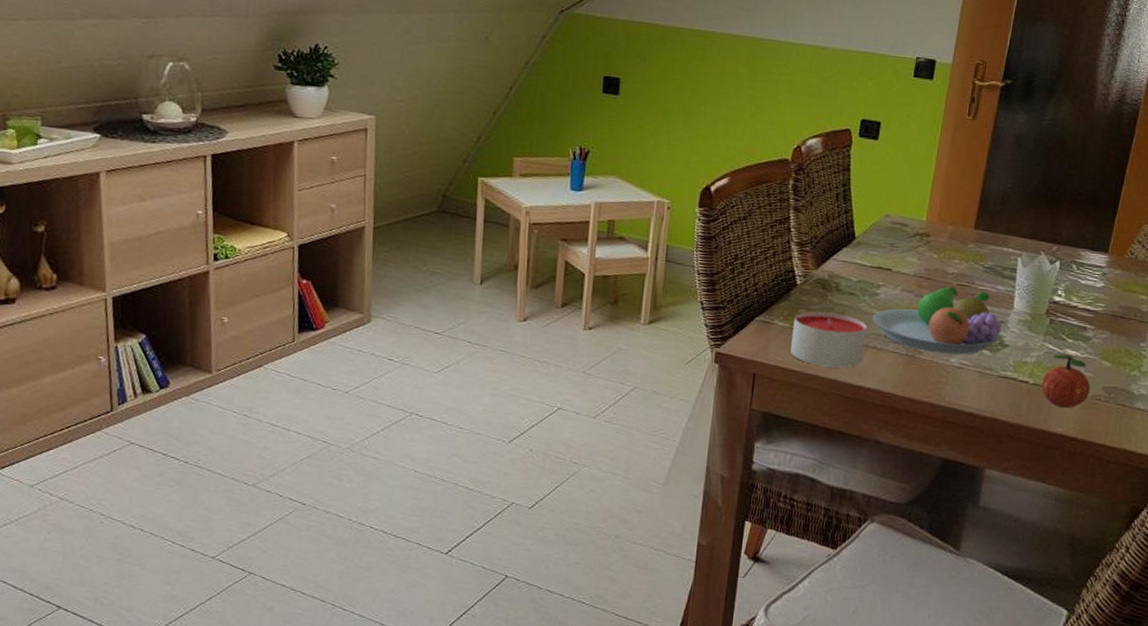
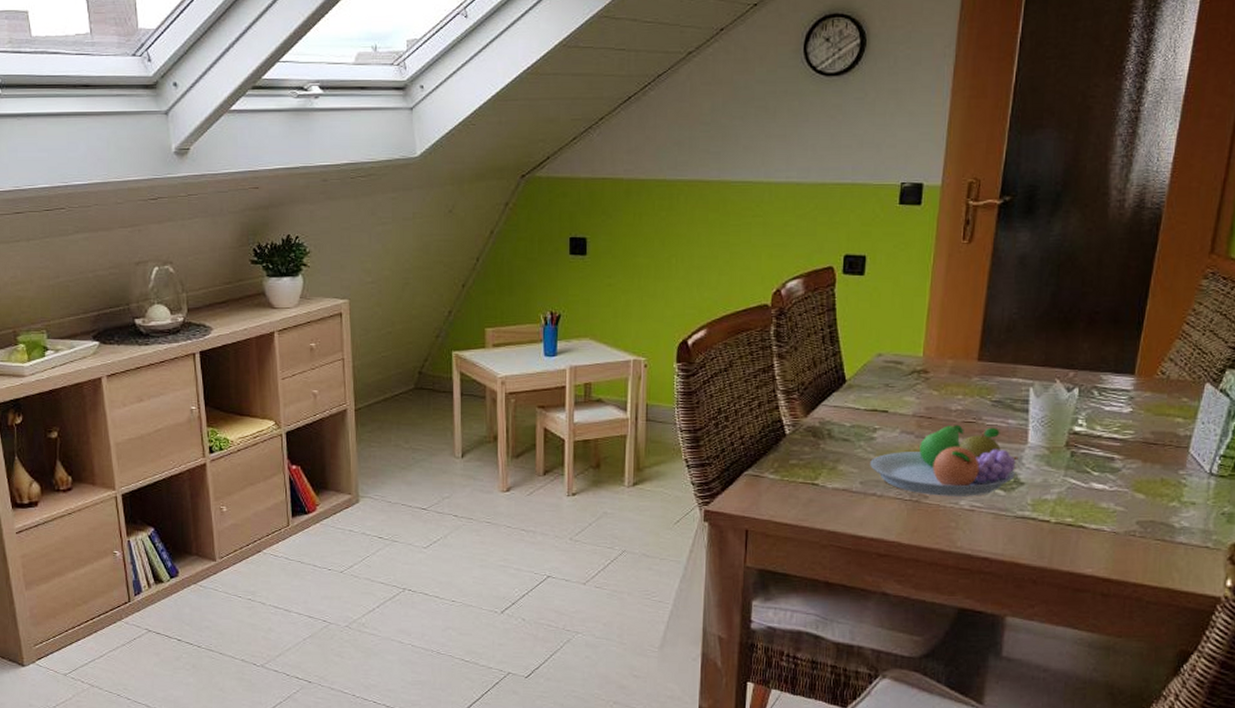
candle: present [791,311,867,368] -> none [784,461,864,518]
apple: present [1041,354,1091,408] -> none [1064,488,1123,546]

